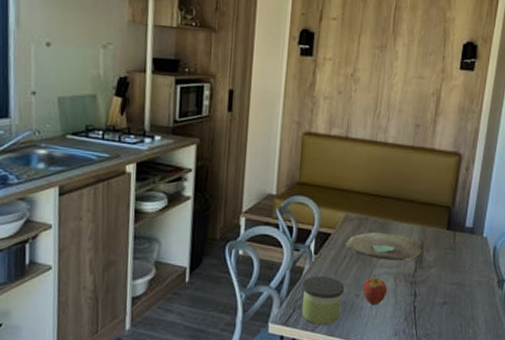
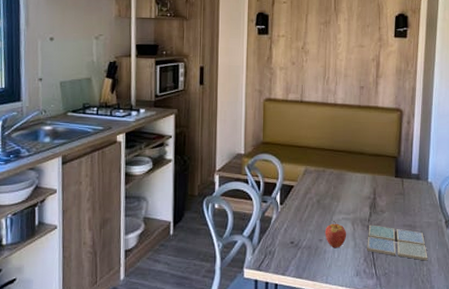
candle: present [302,276,345,325] -> none [271,224,309,268]
decorative bowl: present [345,232,422,261] -> none [306,182,375,207]
drink coaster: none [408,281,475,323] -> present [367,224,428,261]

